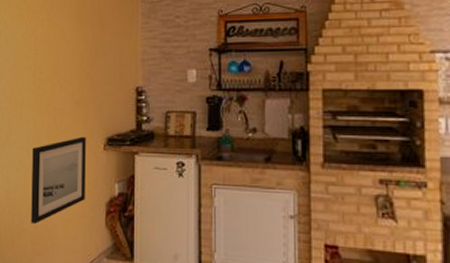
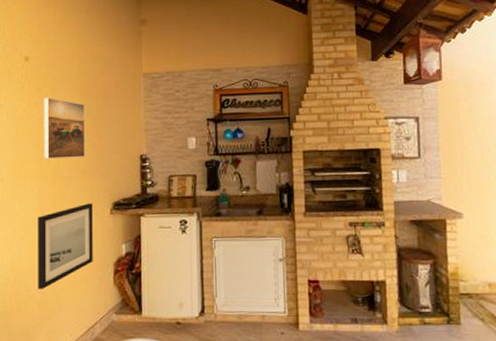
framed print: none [40,23,81,88] -> present [44,97,86,159]

